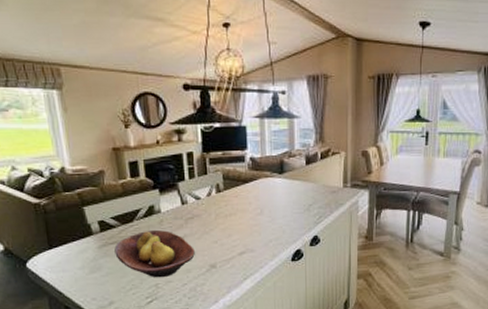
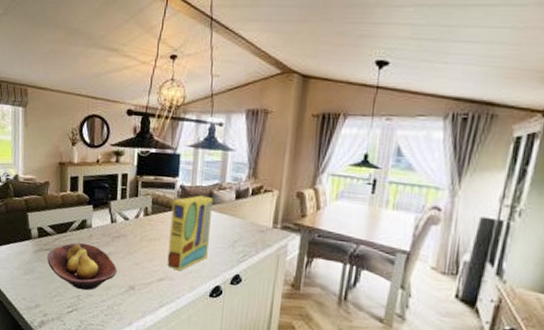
cereal box: none [244,165,286,242] -> present [167,195,214,271]

